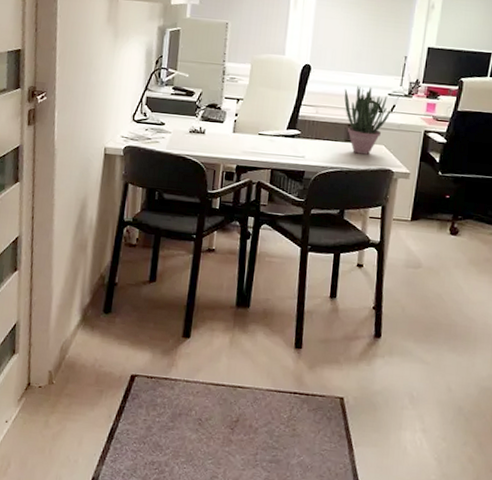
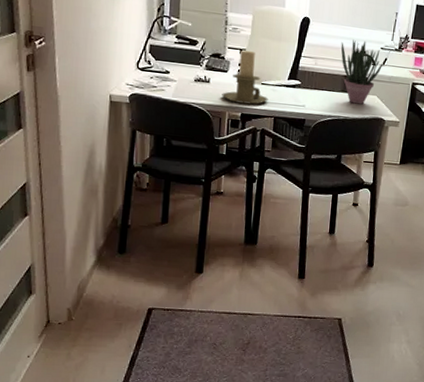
candle holder: none [217,99,266,156] -> present [222,50,268,105]

